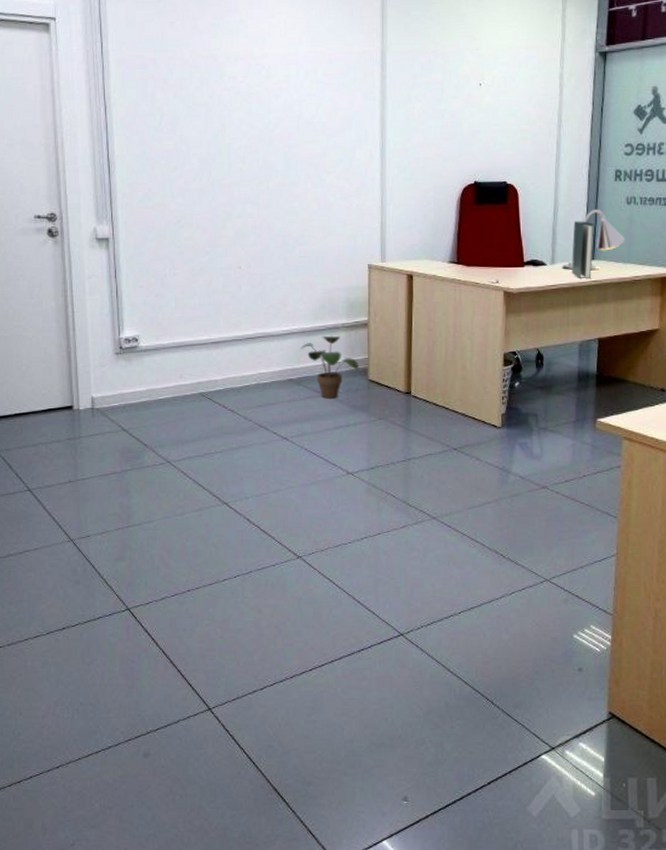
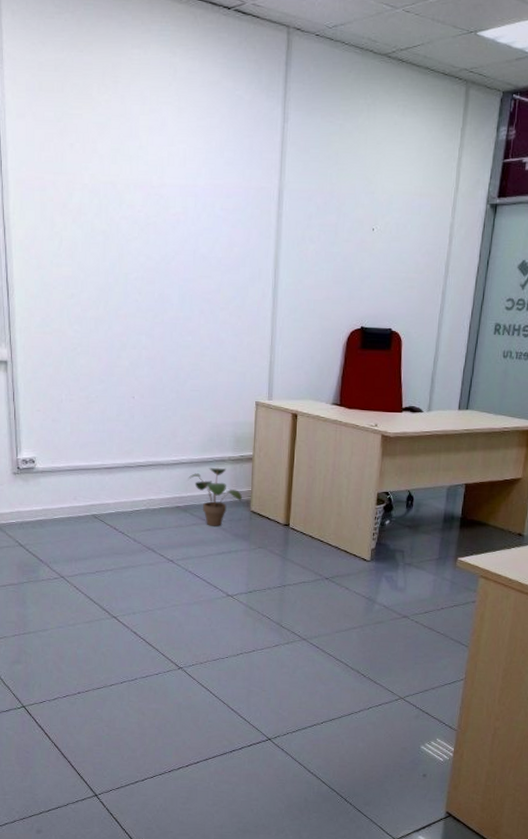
table lamp: present [562,208,624,270] -> none [437,360,498,419]
binder: present [571,221,594,279] -> none [445,371,471,428]

